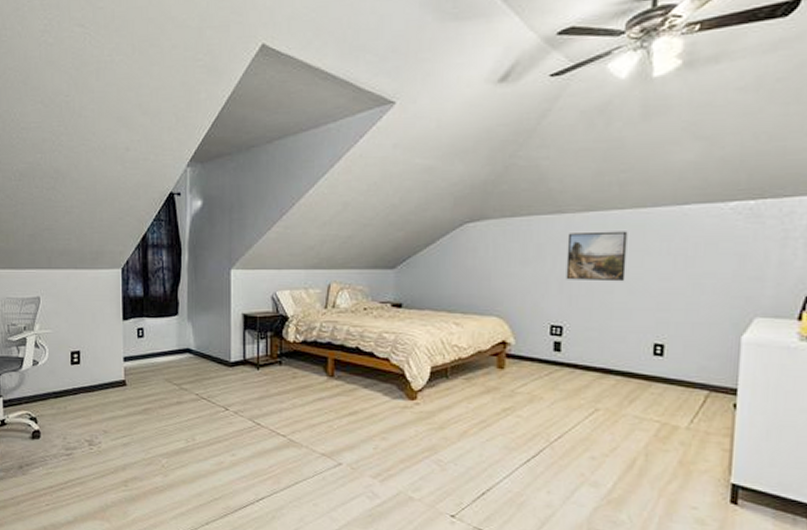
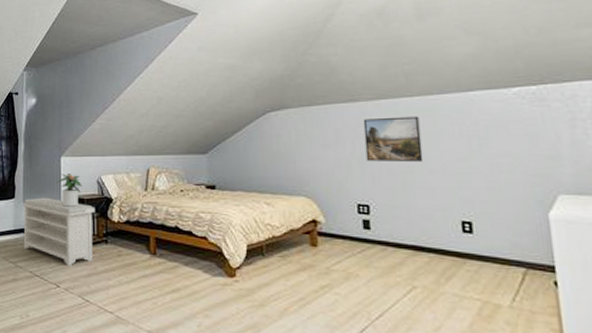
bench: none [186,314,269,388] -> present [22,197,96,266]
potted plant: none [226,288,255,325] -> present [57,174,82,207]

